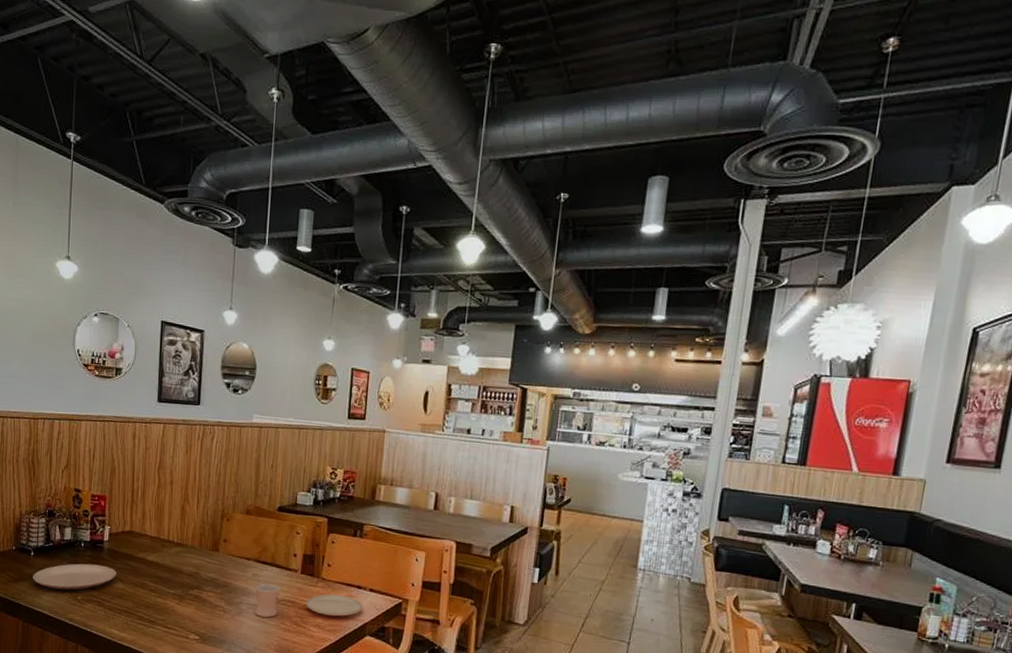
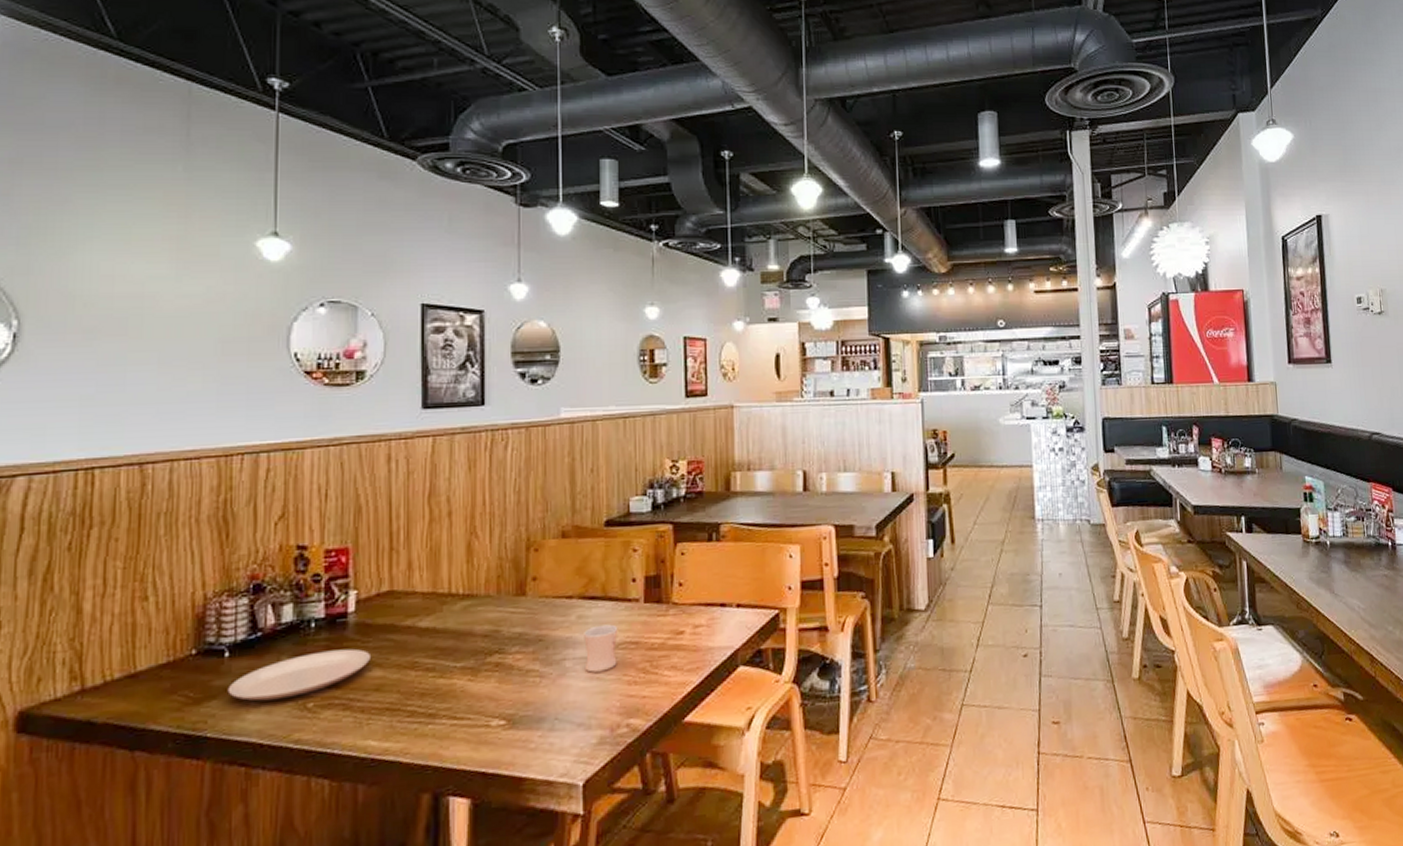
plate: present [305,594,363,617] -> none [654,620,730,652]

